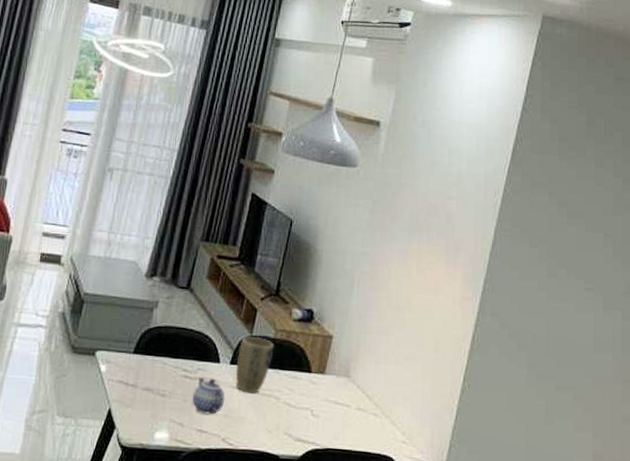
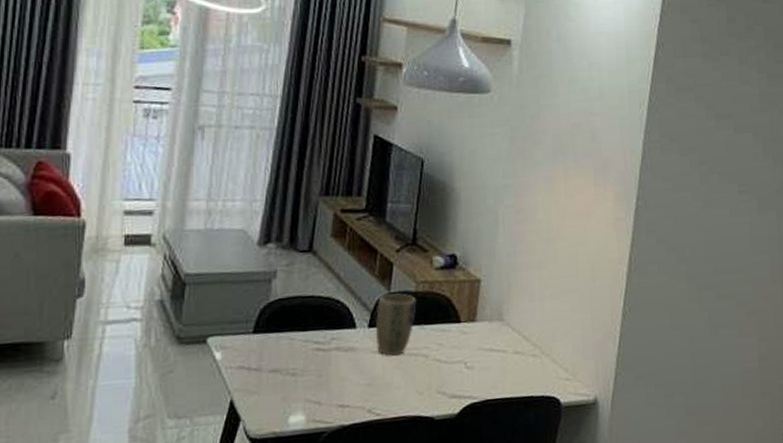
teapot: present [192,377,225,415] -> none [329,346,367,387]

